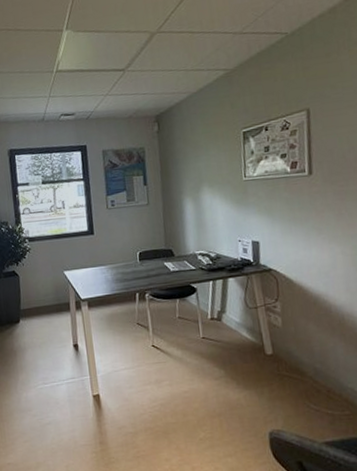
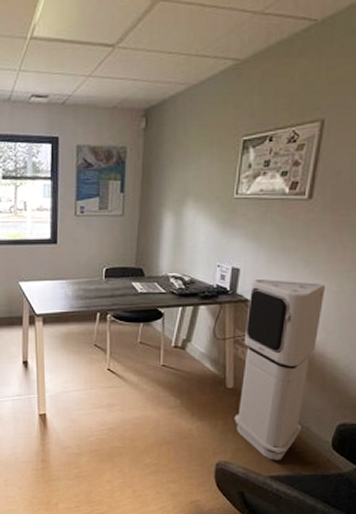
air purifier: none [271,248,346,425] -> present [234,279,326,461]

